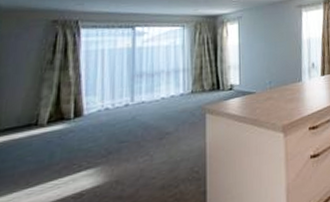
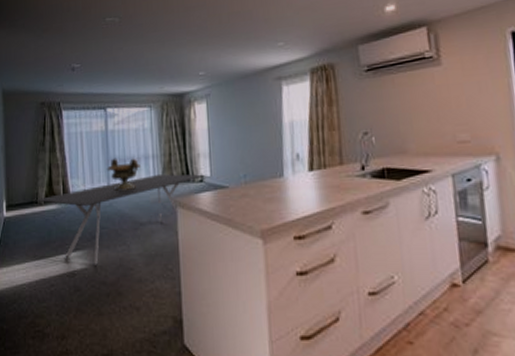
dining table: none [34,83,234,181] -> present [35,173,205,265]
decorative urn: none [130,72,170,104] -> present [106,158,140,191]

